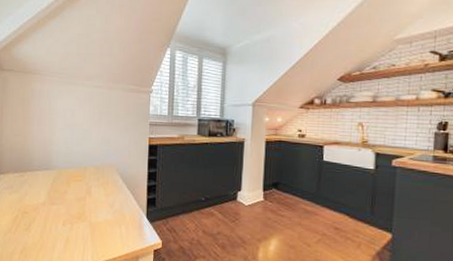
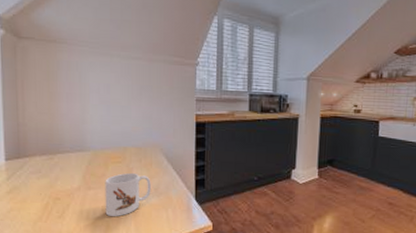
mug: none [66,190,107,232] -> present [105,172,151,217]

